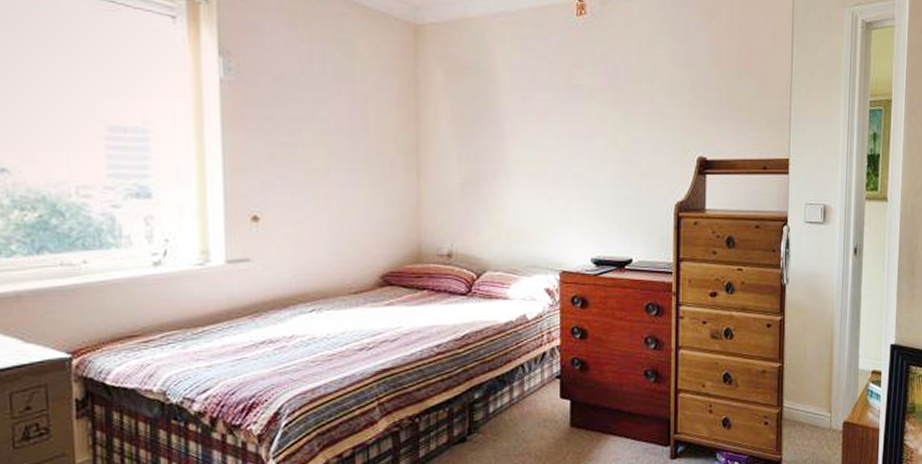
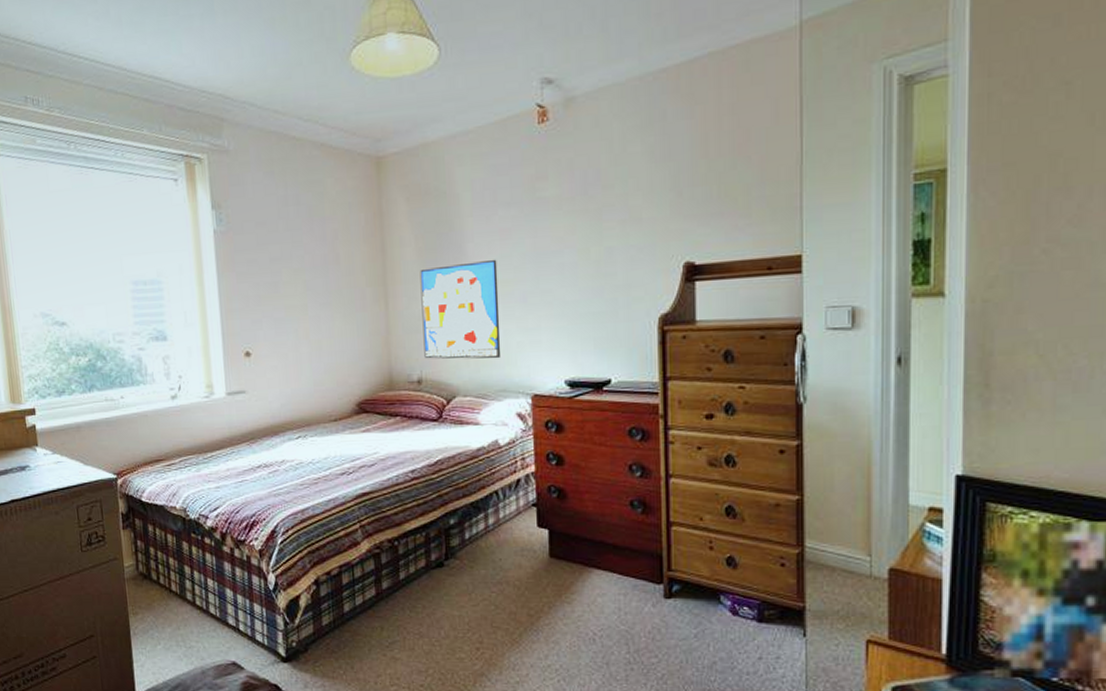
wall art: none [455,139,533,236] -> present [420,259,501,359]

